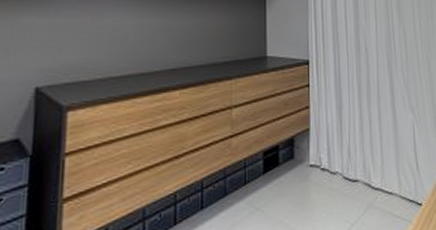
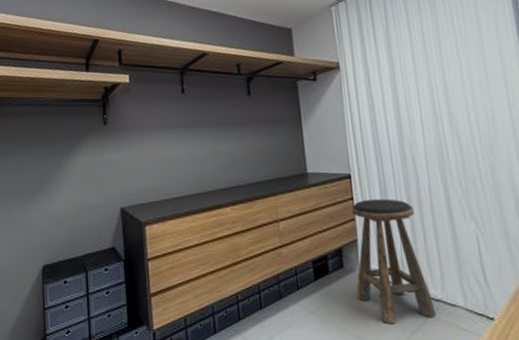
stool: none [304,87,375,217] -> present [351,199,436,324]

